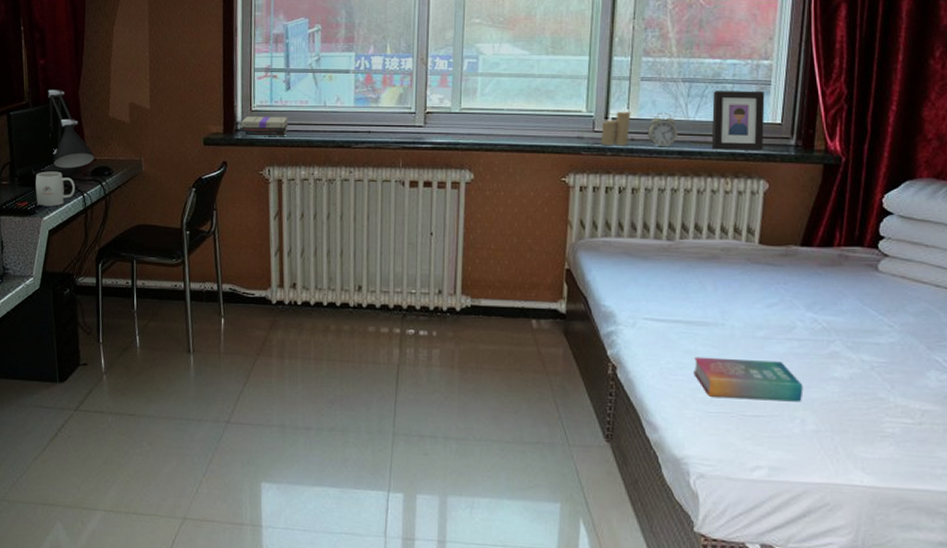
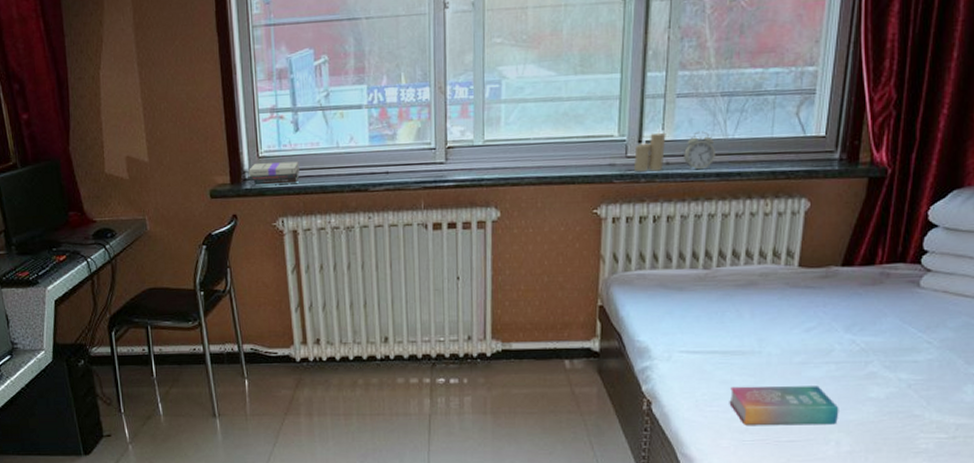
desk lamp: present [32,89,95,177] -> none [29,146,96,243]
mug: present [35,171,76,207] -> none [34,236,78,276]
picture frame: present [711,91,765,150] -> none [751,101,809,170]

